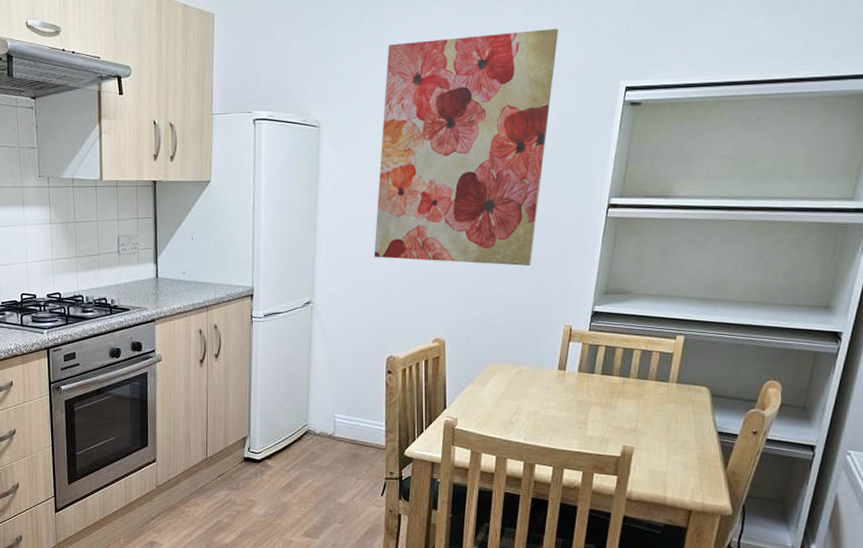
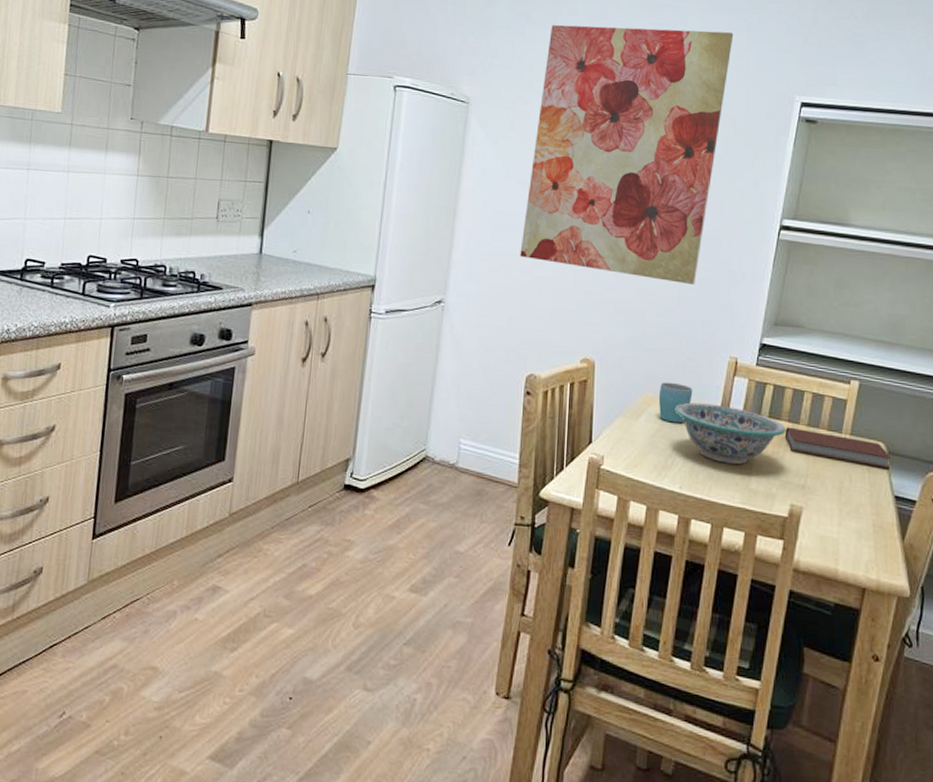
mug: none [502,352,533,386] -> present [658,382,693,423]
decorative bowl: none [517,367,617,416] -> present [675,402,786,465]
book: none [616,381,714,410] -> present [784,427,891,470]

